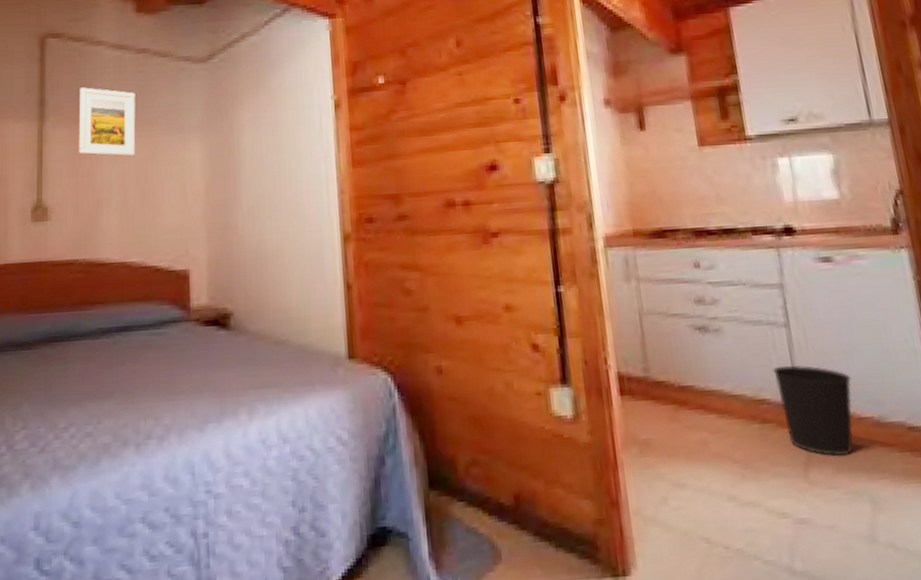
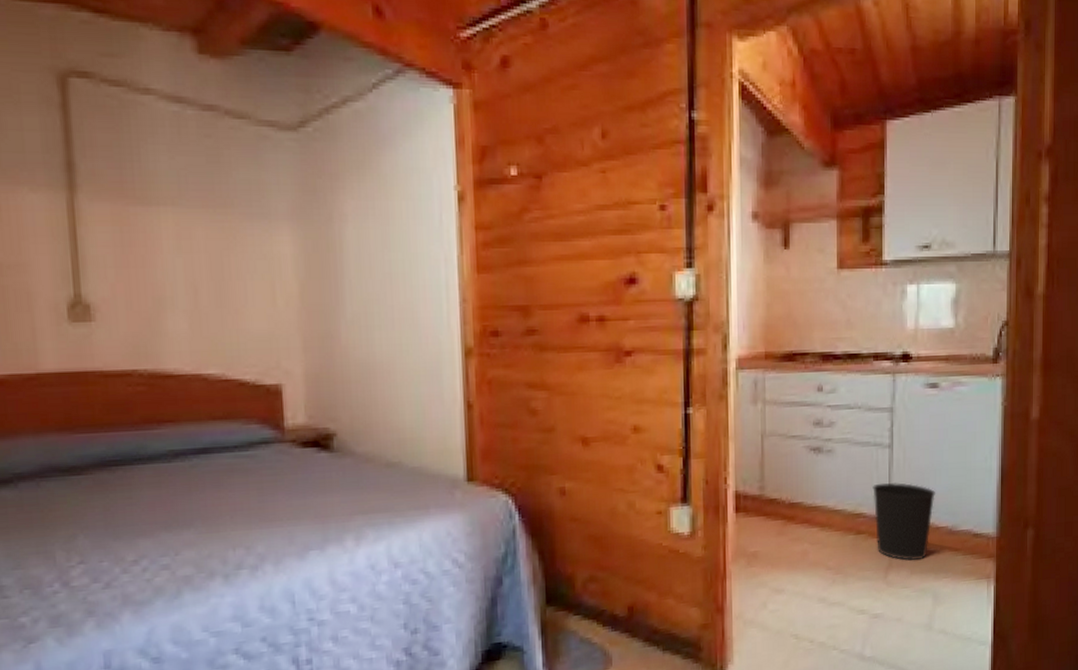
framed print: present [78,87,136,157] -> none [123,150,206,245]

